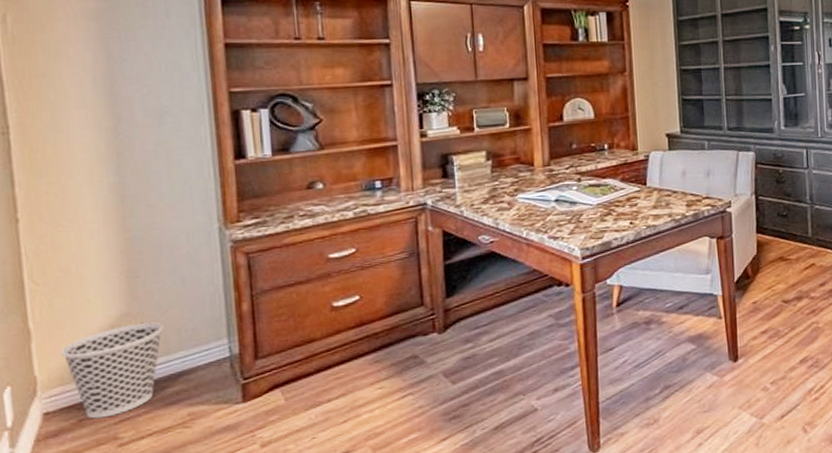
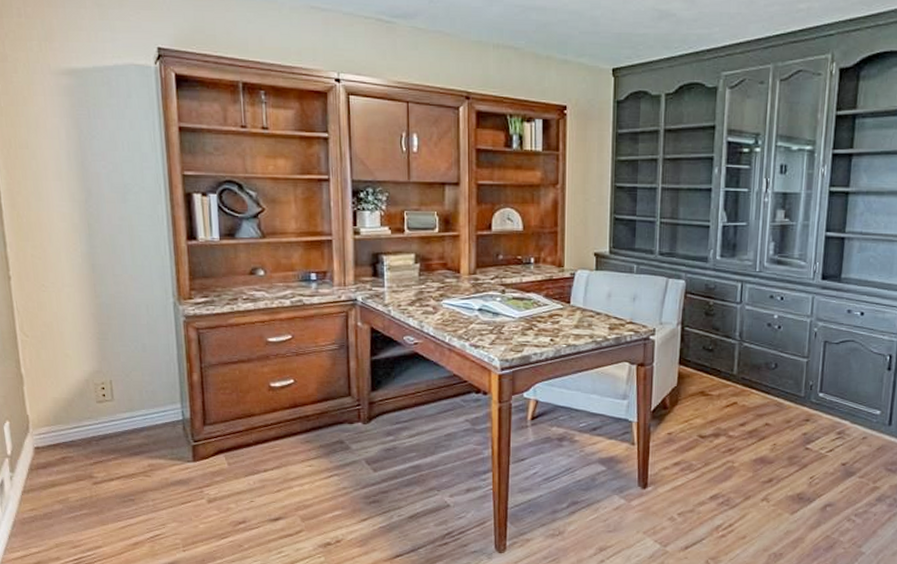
wastebasket: present [60,322,164,419] -> none [46,381,128,458]

